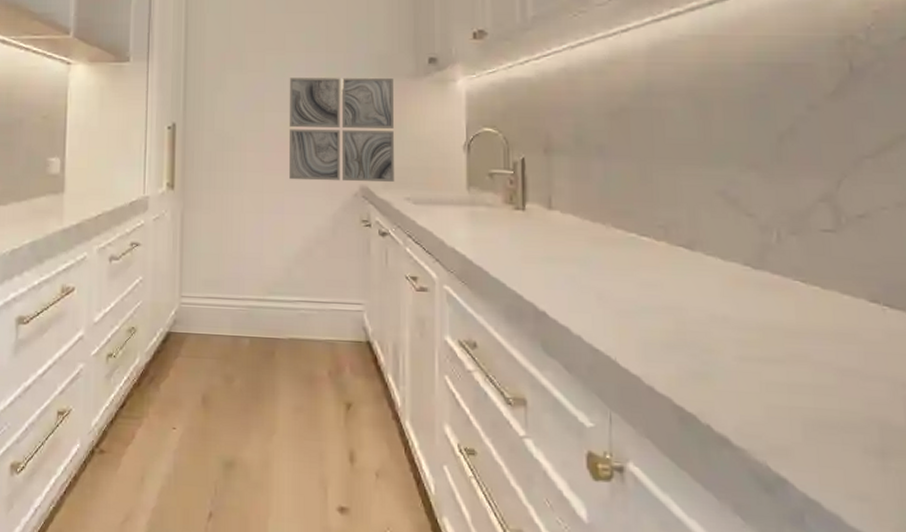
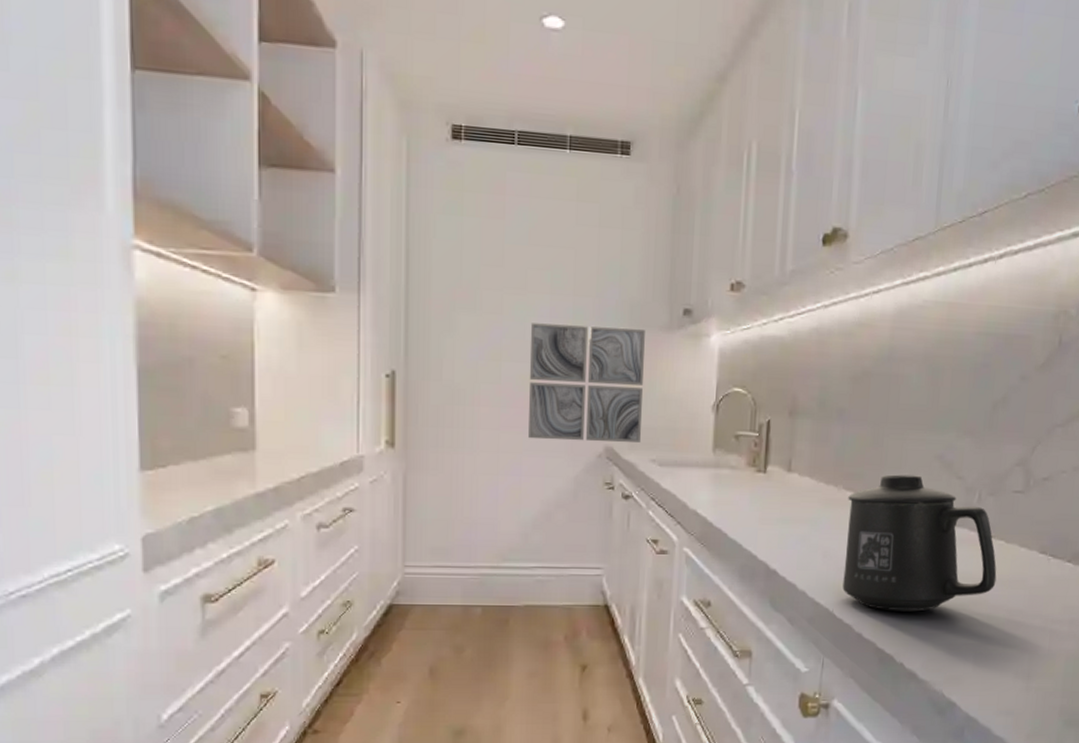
mug: none [619,212,817,365] -> present [842,474,997,612]

